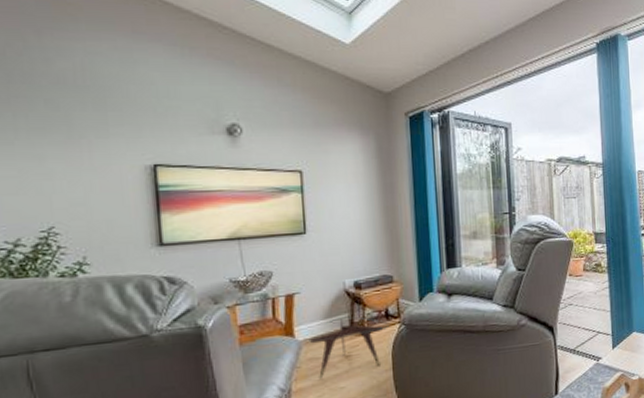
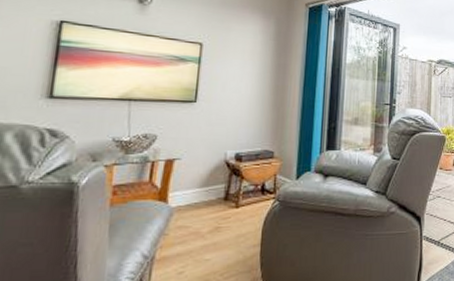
side table: present [305,316,388,379] -> none [178,187,263,249]

